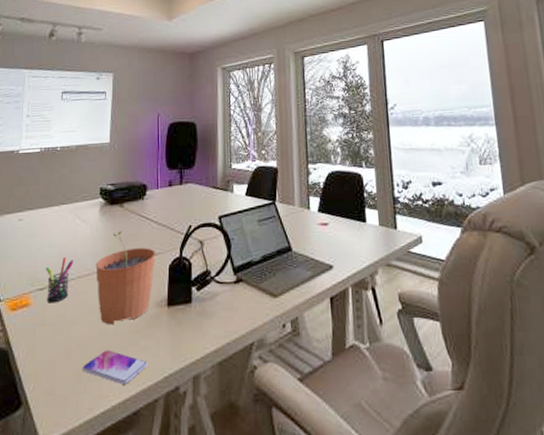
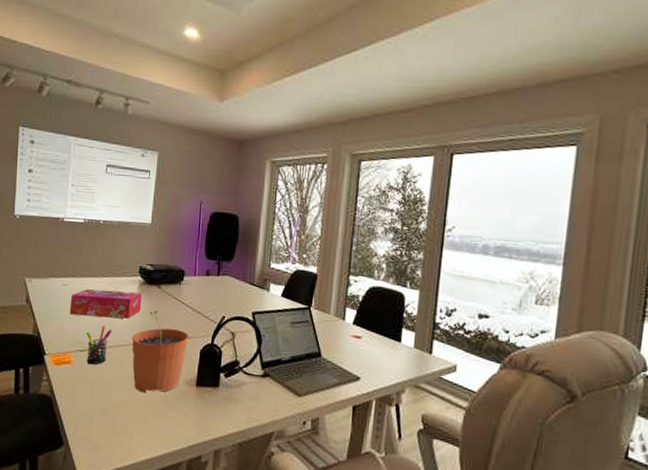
tissue box: none [26,215,104,251] -> present [69,289,142,319]
smartphone: present [82,350,147,384] -> none [115,413,174,445]

